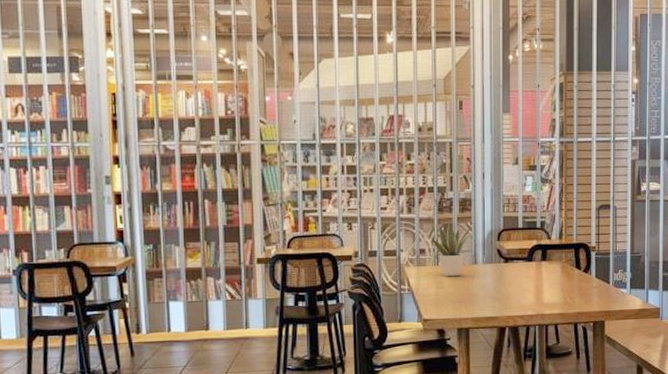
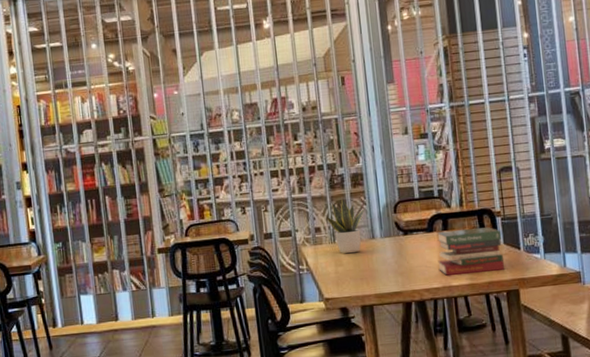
books: none [534,261,595,304] -> present [437,227,505,276]

